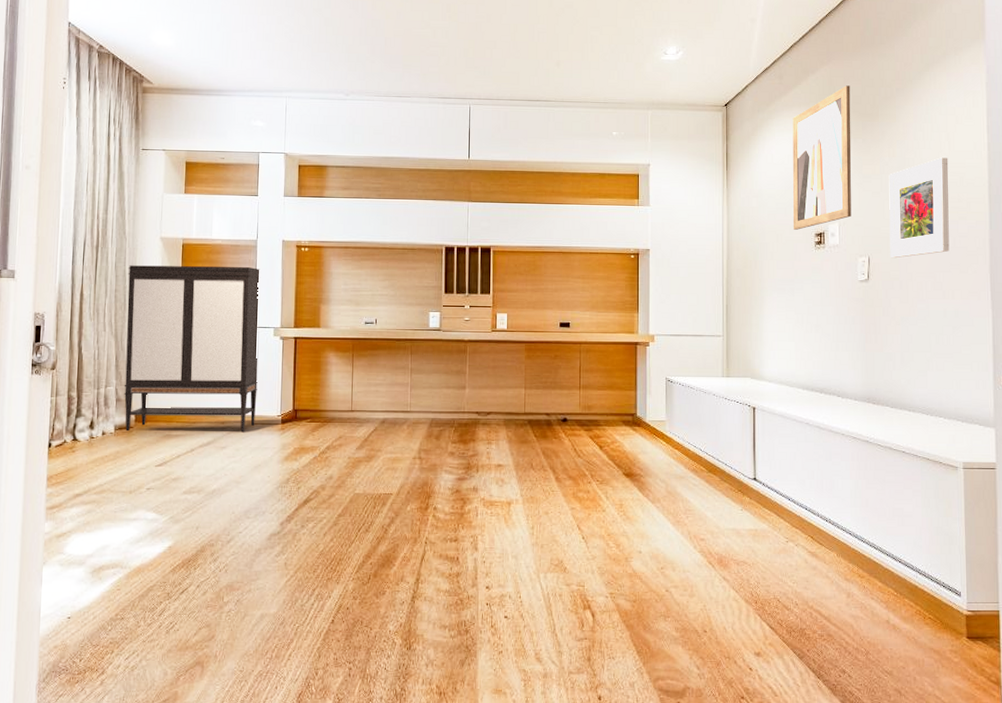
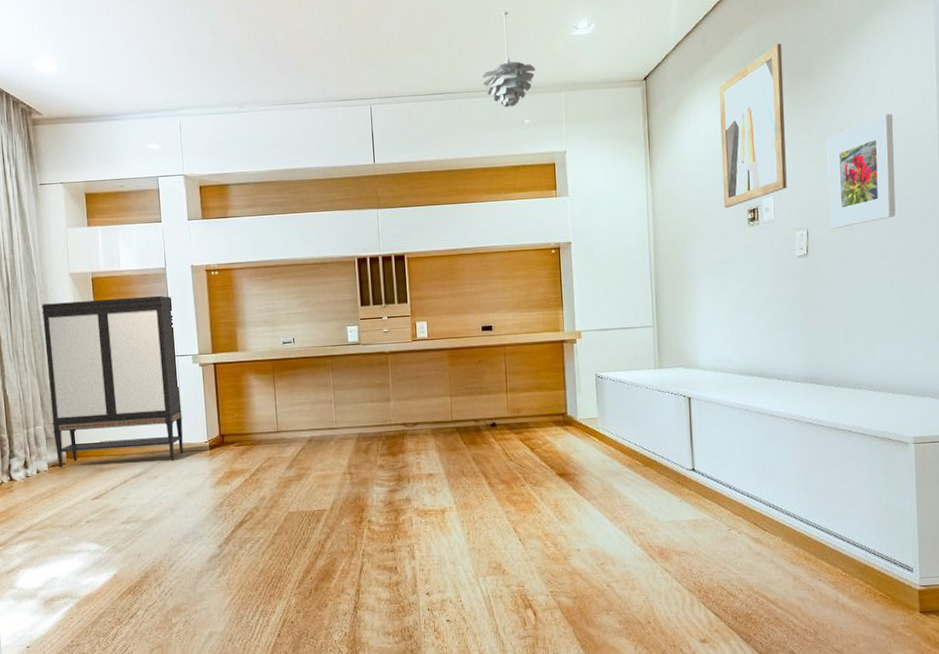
pendant light: none [576,32,626,120] -> present [482,11,536,108]

